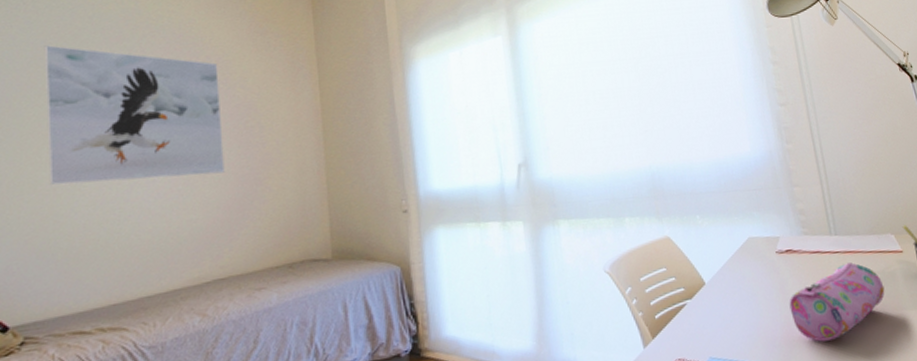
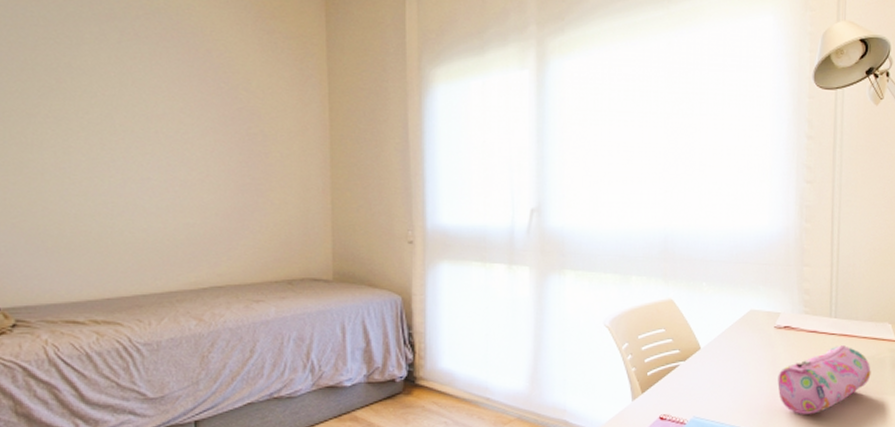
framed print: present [44,45,225,186] -> none [25,13,224,179]

